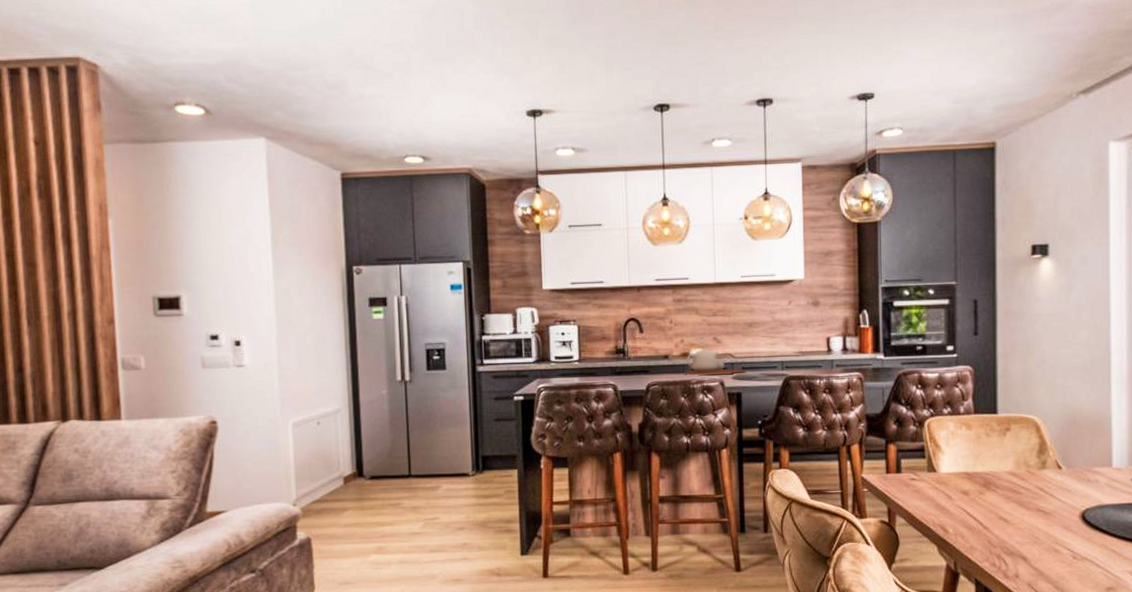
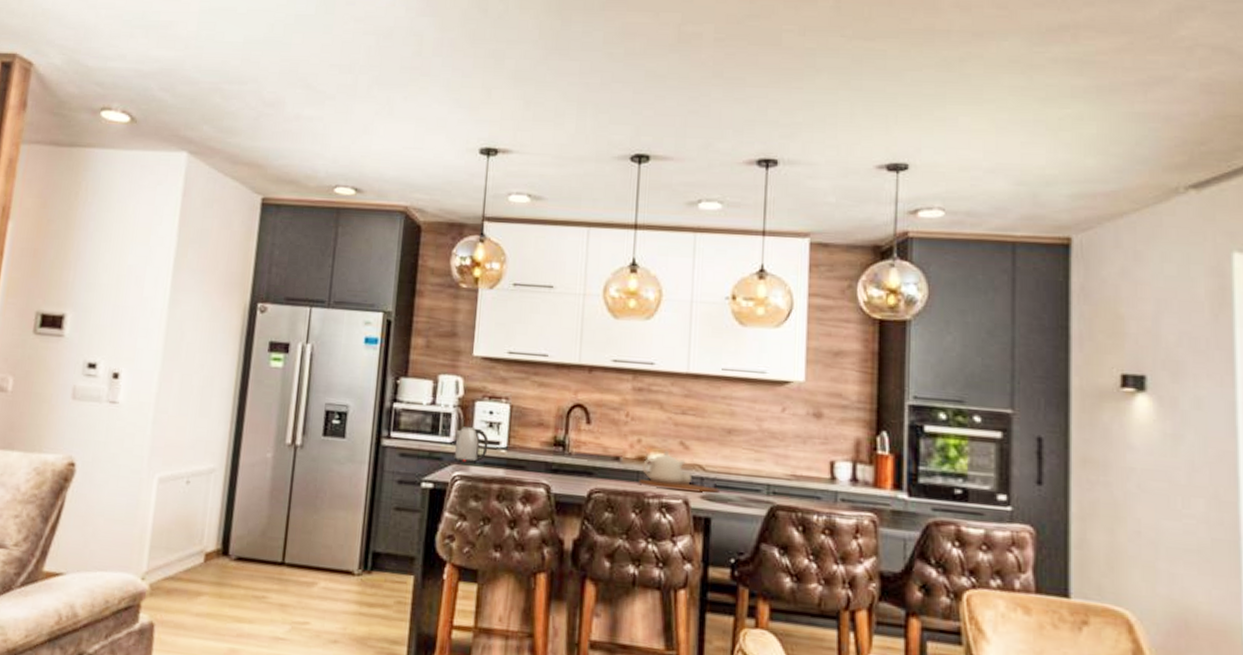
kettle: none [536,347,564,376] -> present [453,426,489,464]

